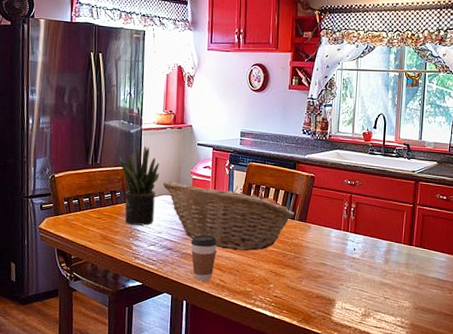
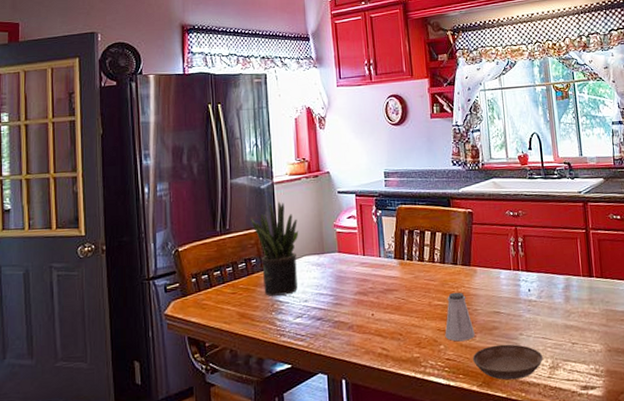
fruit basket: present [163,181,294,251] -> none [304,234,456,310]
coffee cup: present [191,235,217,281] -> none [343,296,374,353]
saltshaker: none [275,242,302,284] -> present [445,292,475,342]
saucer: none [296,290,358,321] -> present [472,344,543,380]

